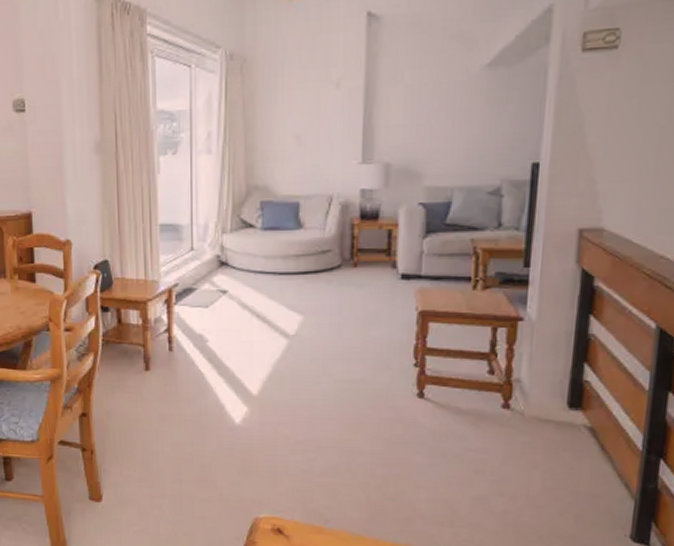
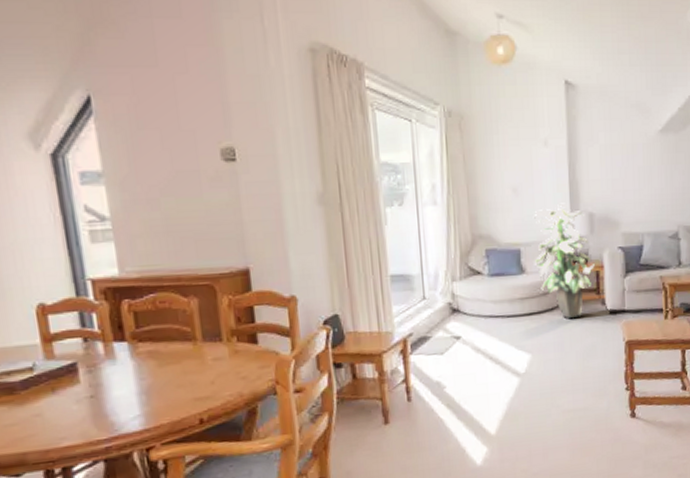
indoor plant: none [314,151,389,281] -> present [533,202,596,319]

